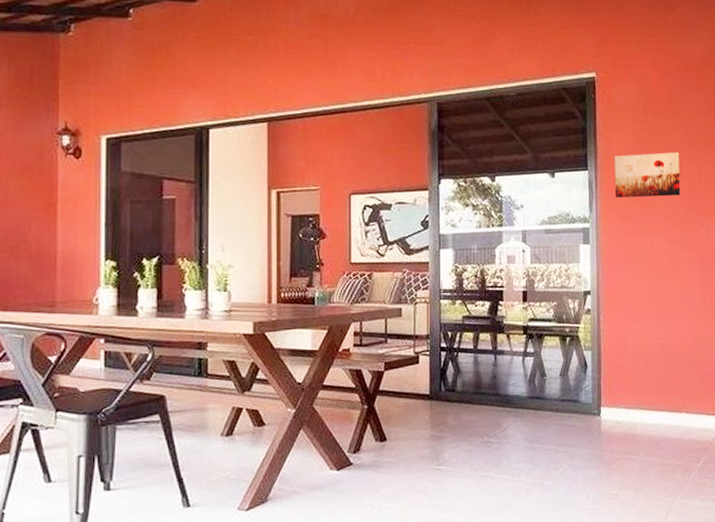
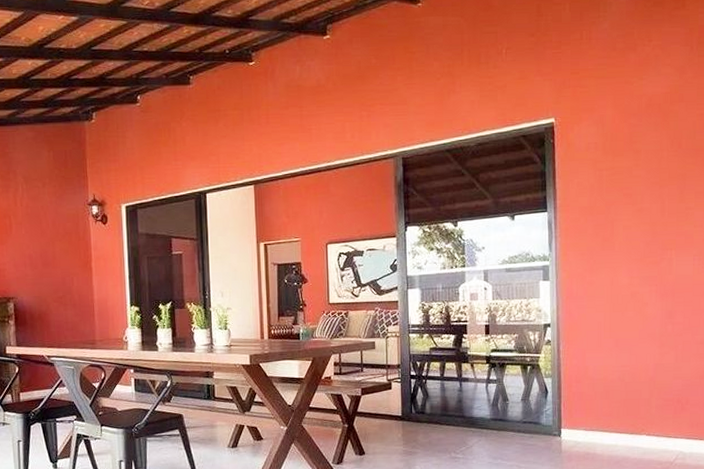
wall art: present [614,152,681,198] -> none [574,190,642,236]

